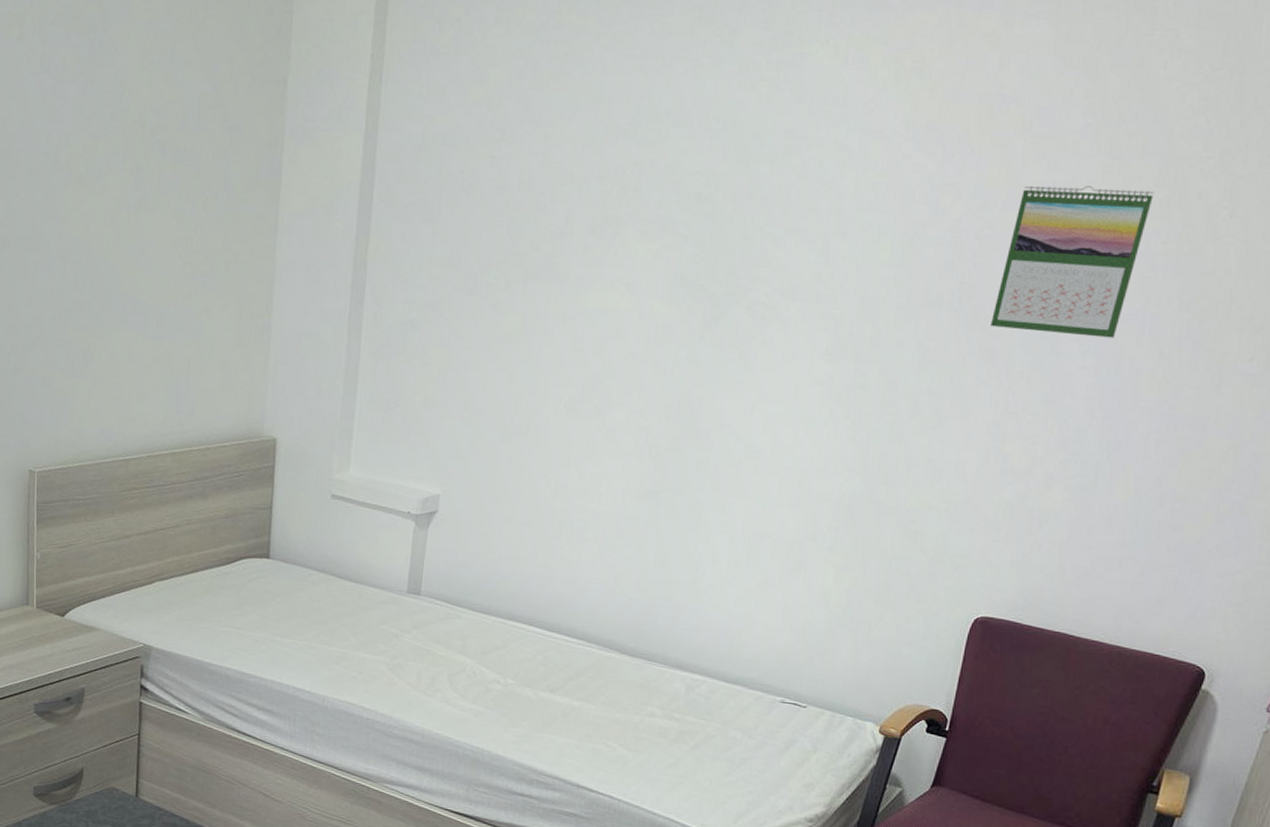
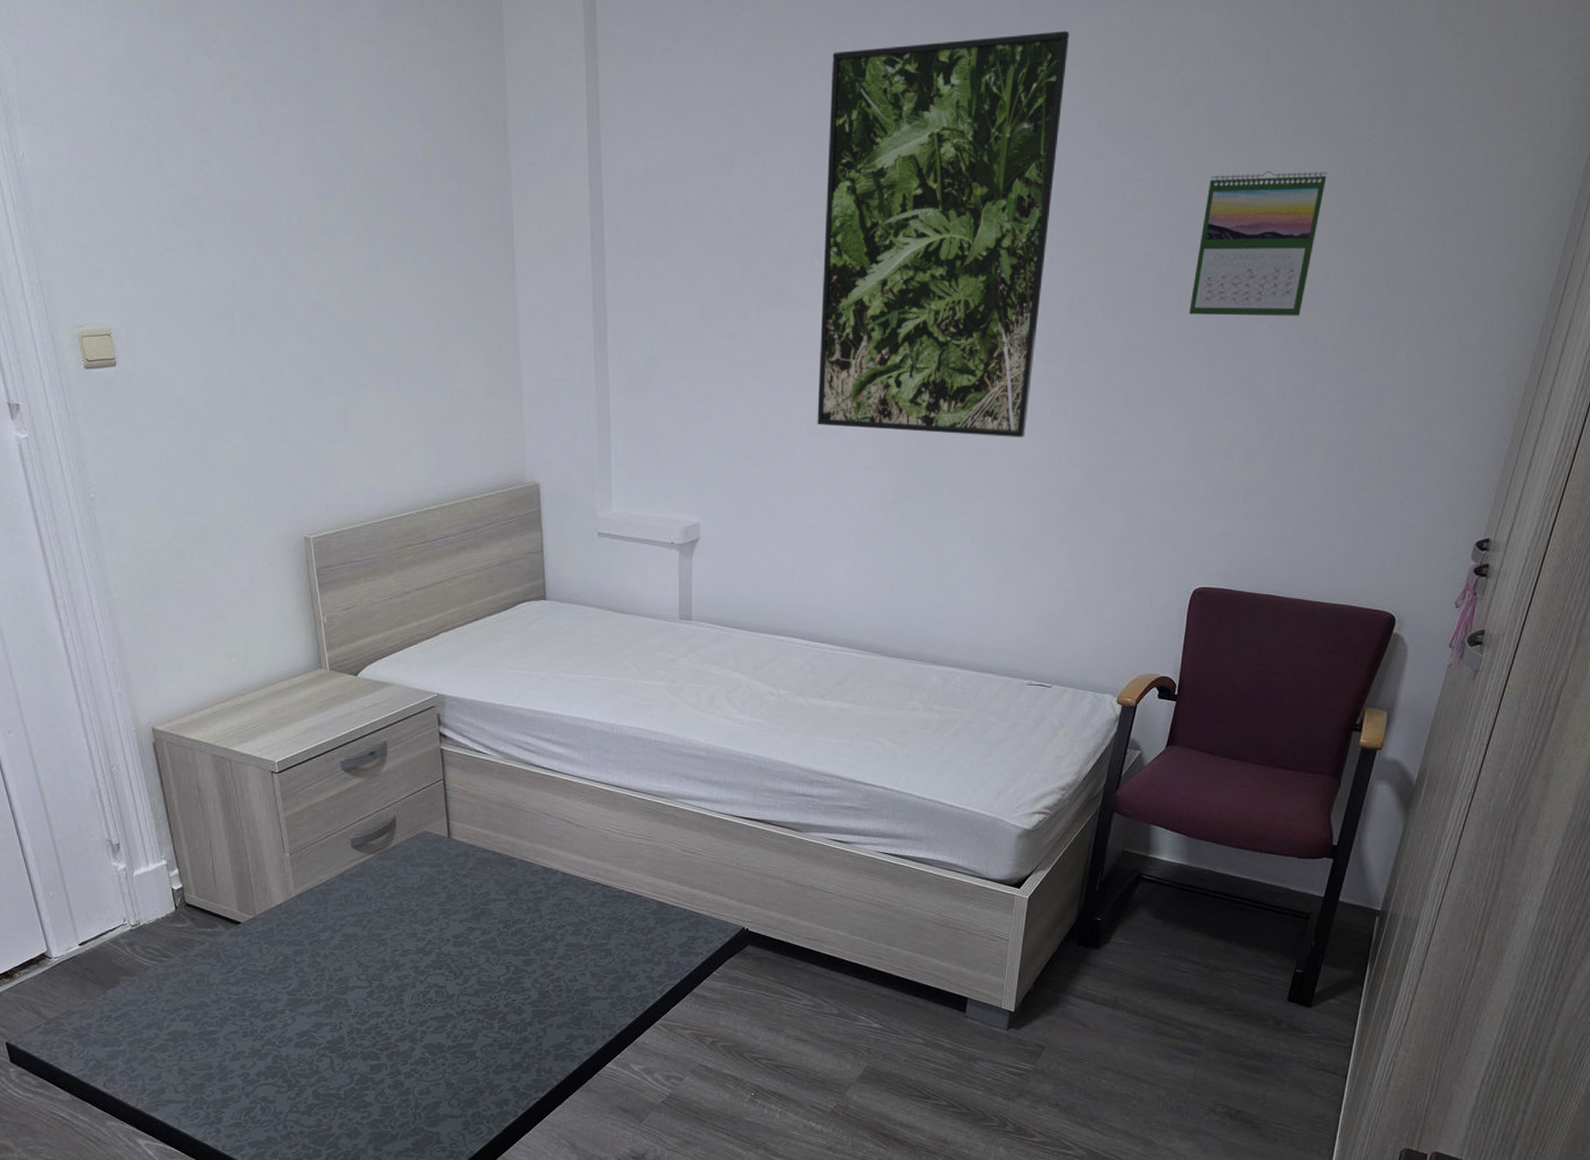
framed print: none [575,29,882,439] -> present [817,30,1070,438]

